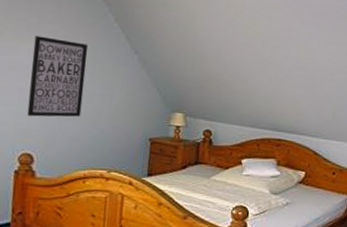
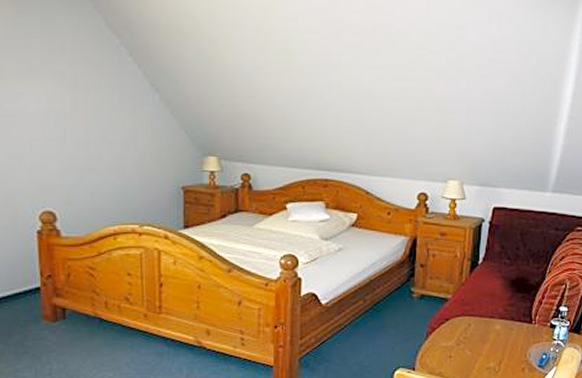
wall art: present [27,36,88,117] -> none [40,78,103,170]

